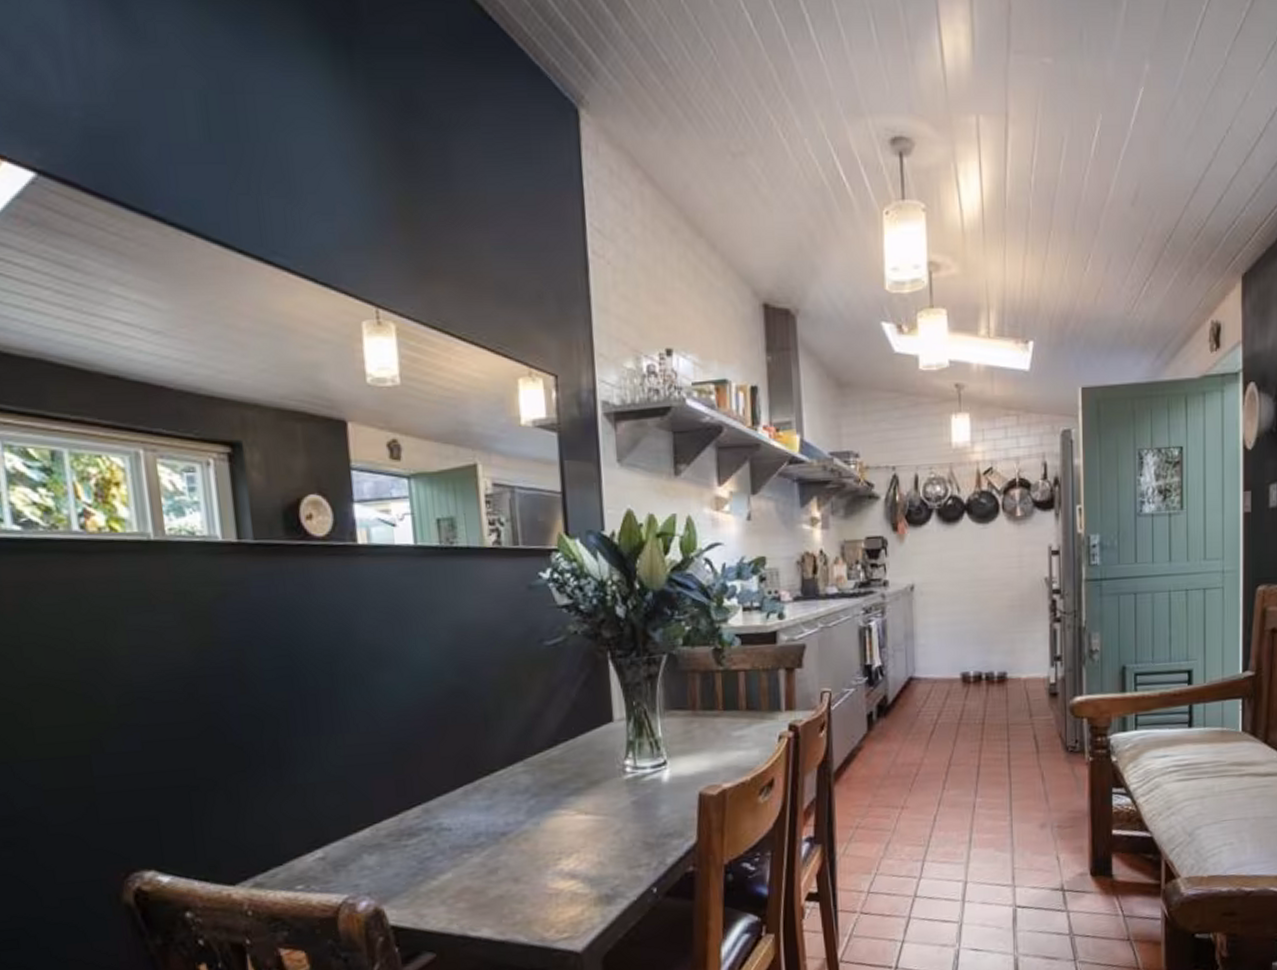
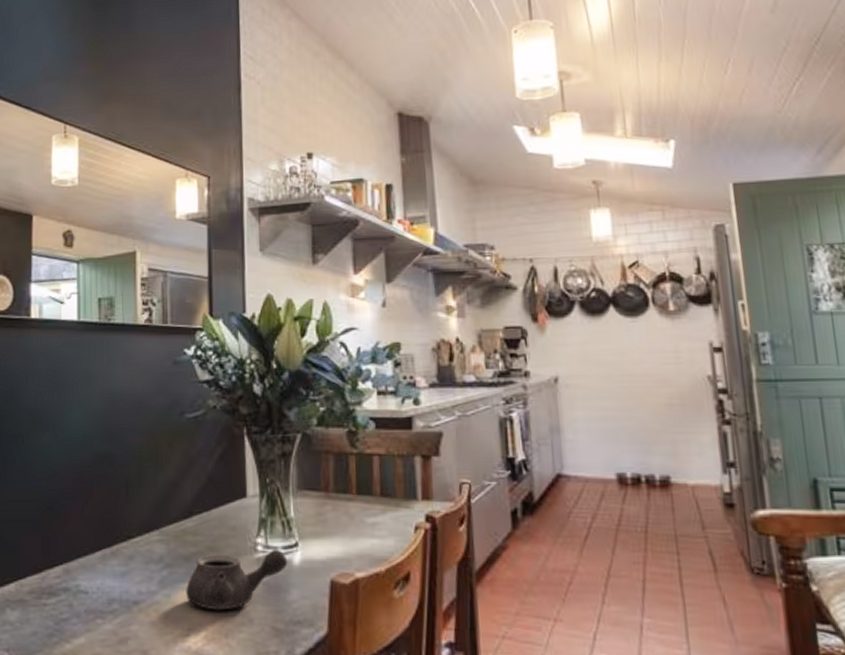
teapot: none [555,768,657,833] -> present [186,548,288,611]

